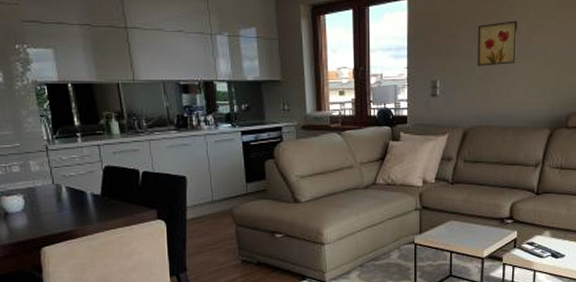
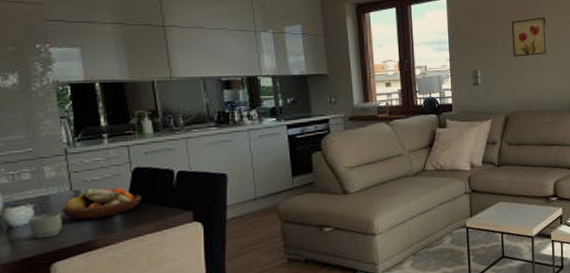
mug: none [20,203,48,226] -> present [29,212,62,239]
fruit bowl: none [46,184,112,212] -> present [62,187,142,221]

